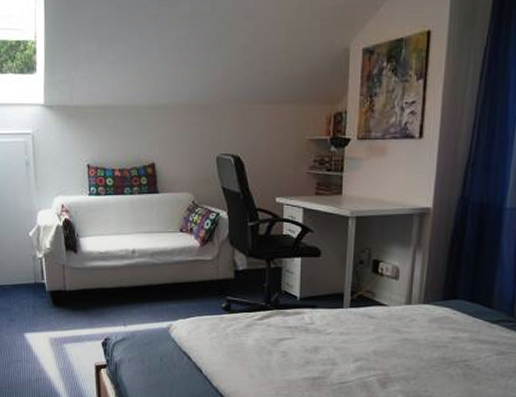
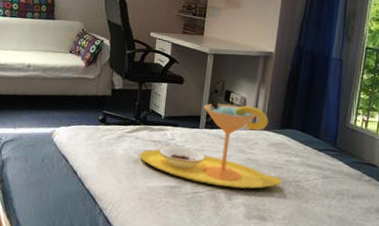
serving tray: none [274,275,446,375] -> present [139,103,282,189]

